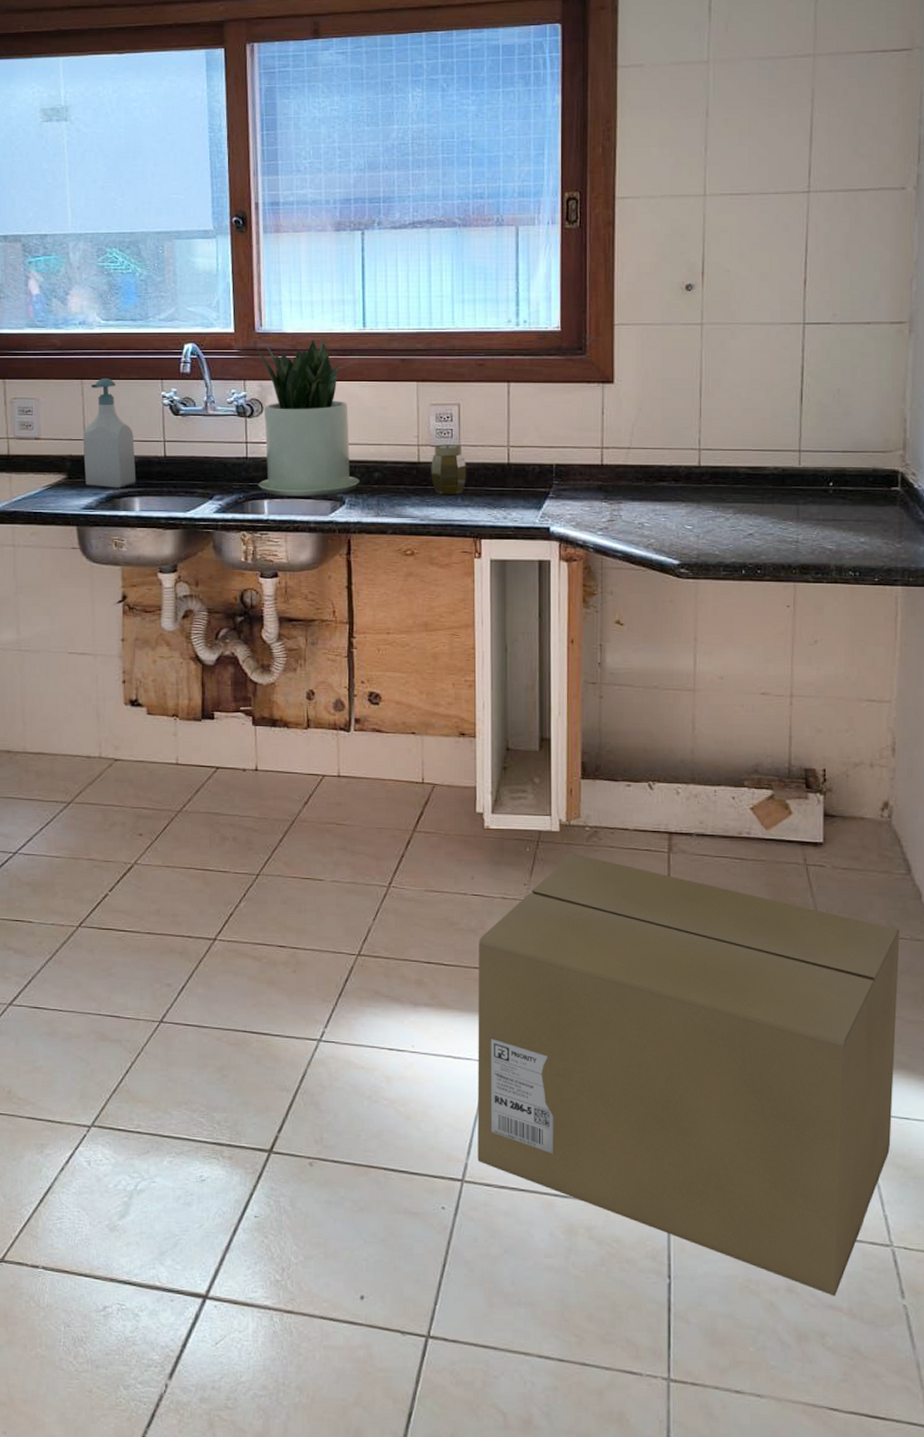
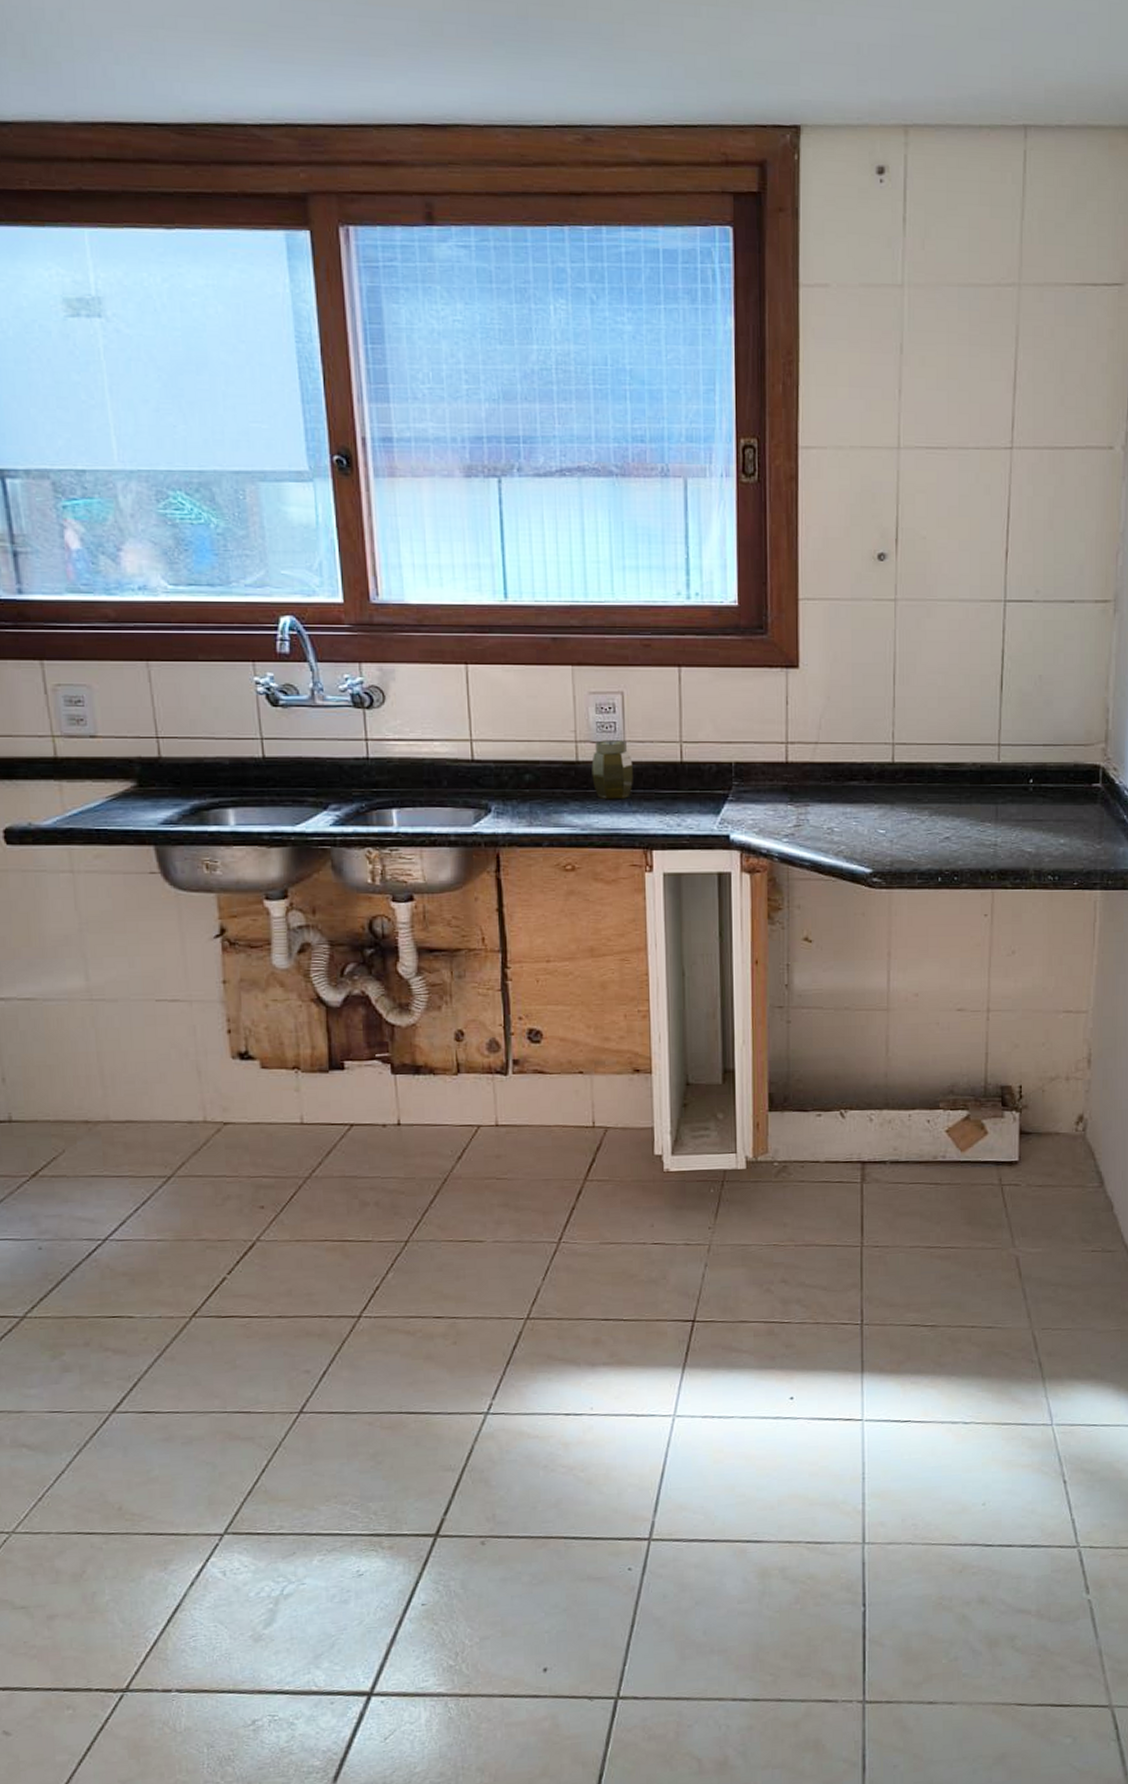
soap bottle: present [83,378,136,488] -> none [154,658,229,798]
planter: present [257,338,360,497] -> none [373,612,509,805]
box: present [477,853,900,1296] -> none [660,1191,1092,1601]

